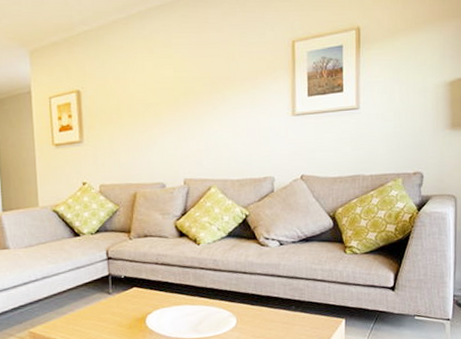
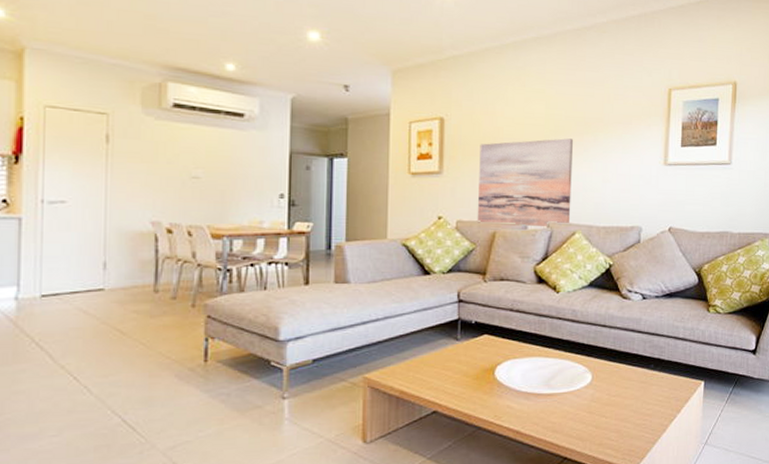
wall art: none [115,99,206,186] -> present [477,138,574,228]

